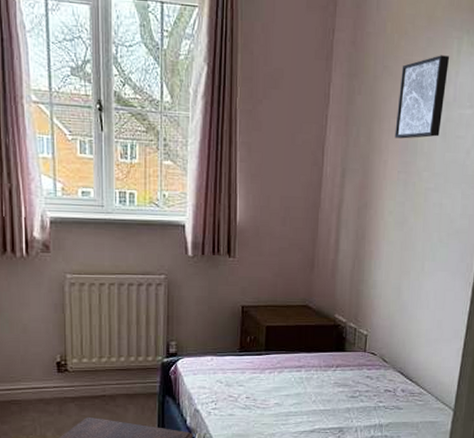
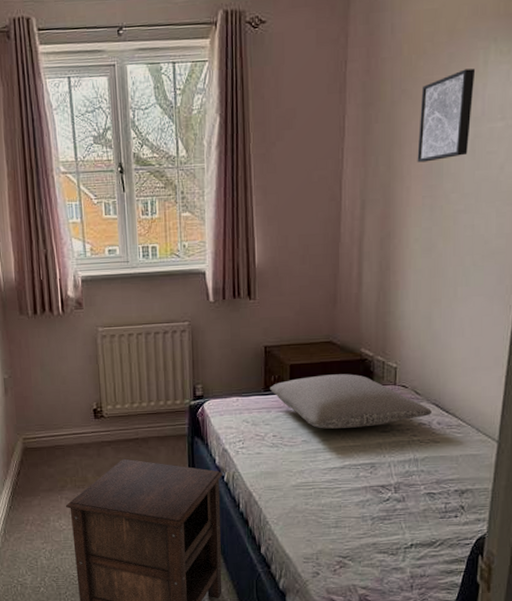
pillow: none [245,338,397,392] -> present [270,374,432,429]

